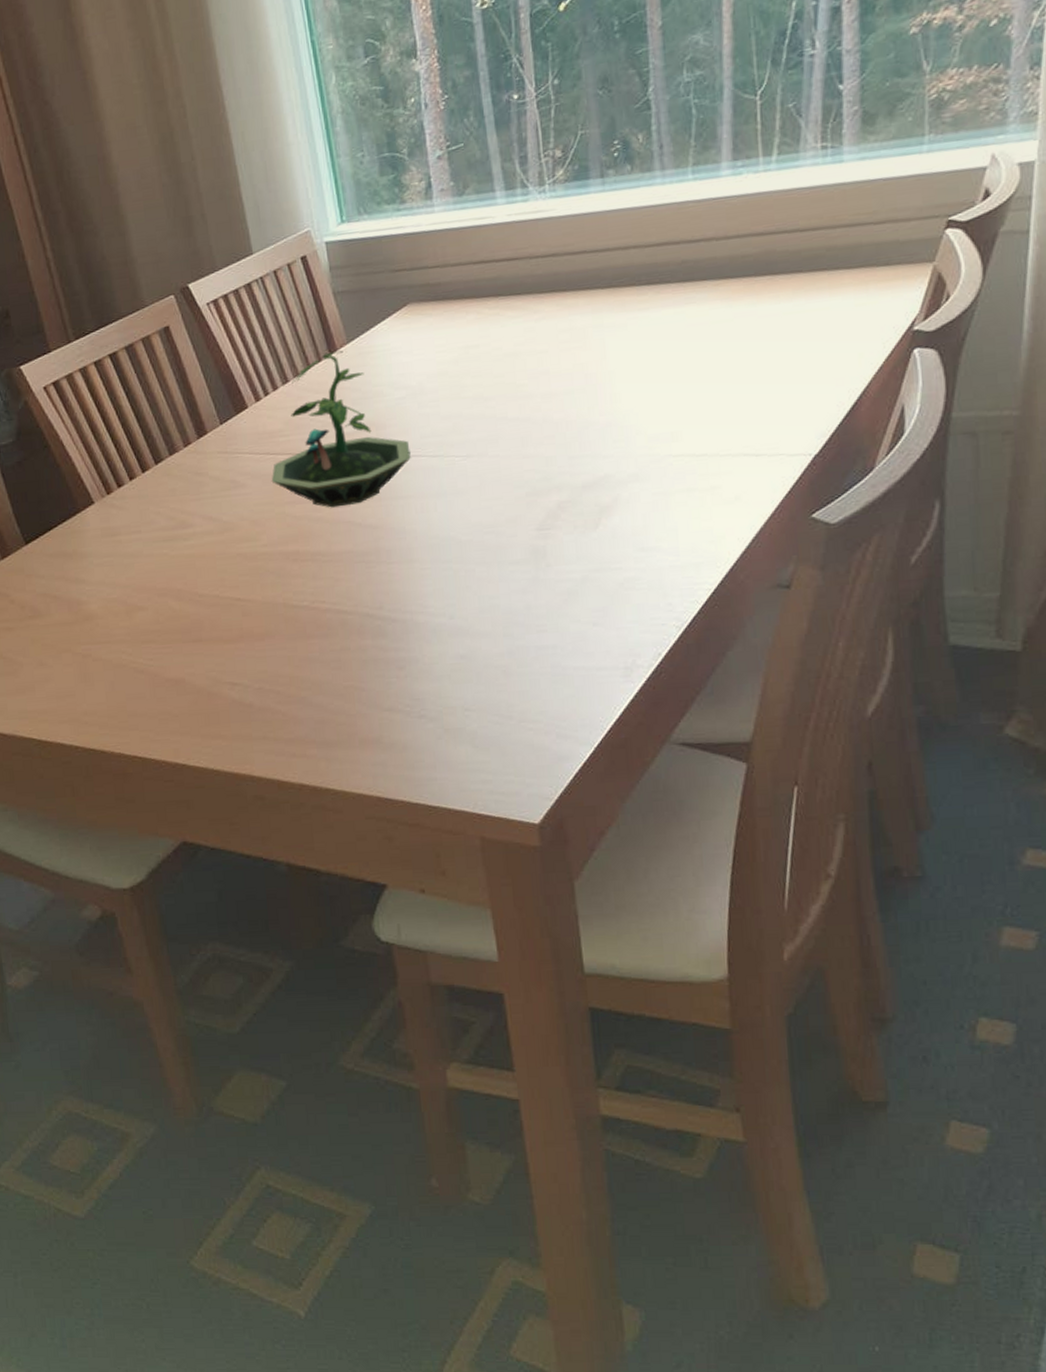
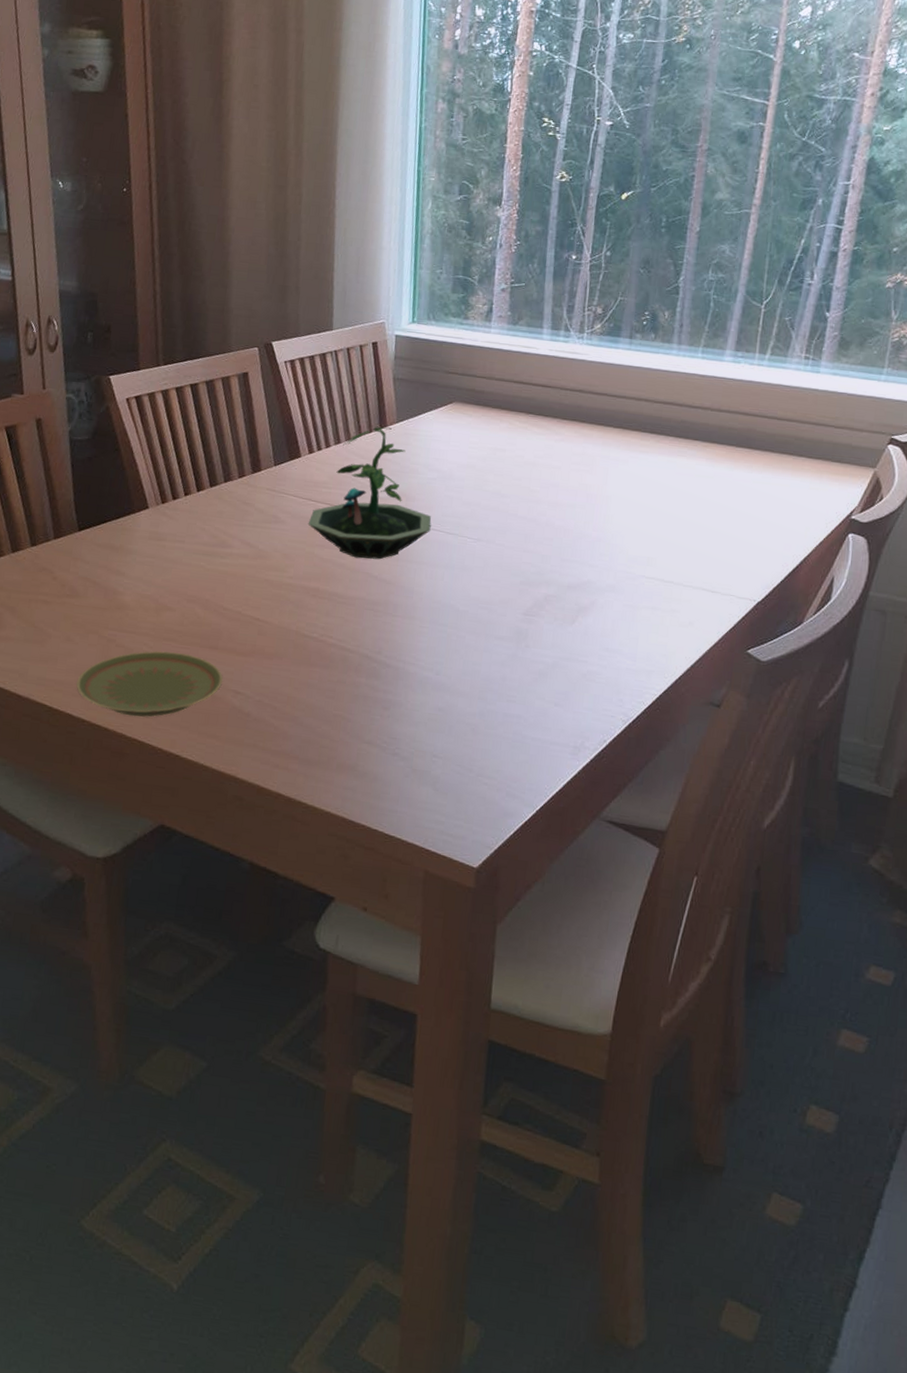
plate: none [60,653,216,733] -> present [76,651,224,718]

